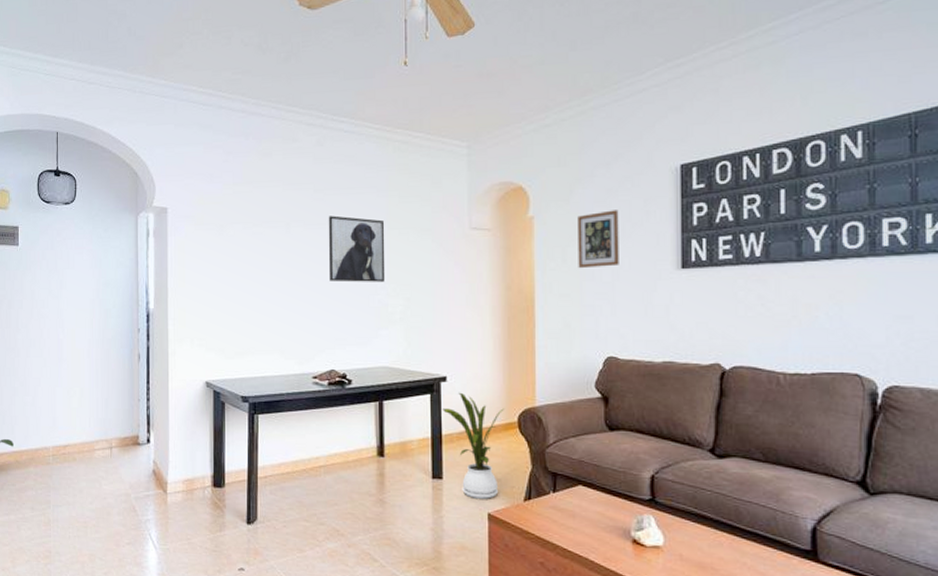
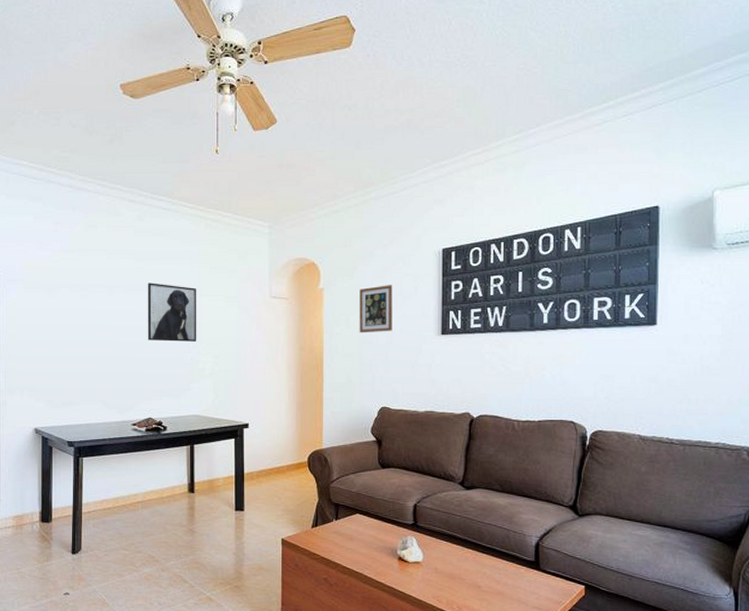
house plant: present [442,392,504,499] -> none [244,437,296,527]

